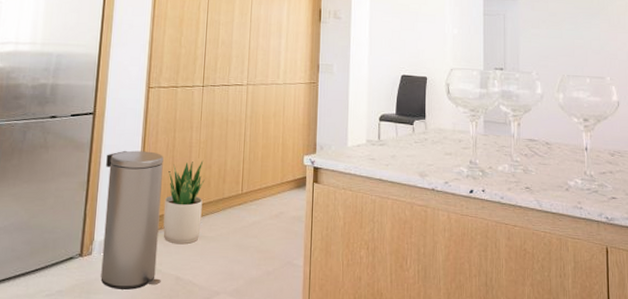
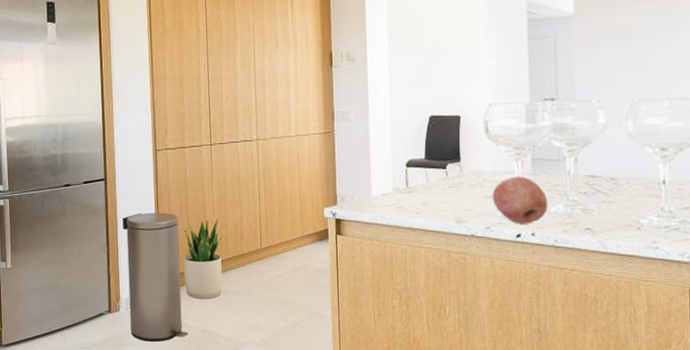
fruit: none [450,136,496,181] -> present [492,176,548,224]

